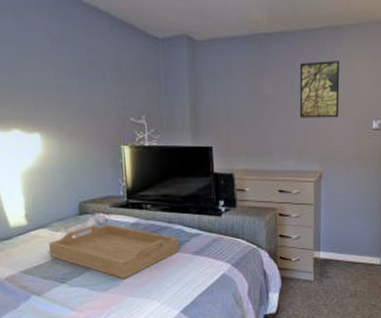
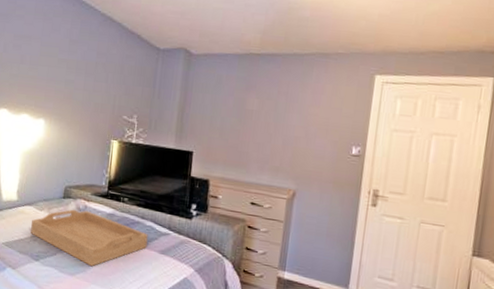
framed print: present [299,61,340,118] -> none [279,83,325,140]

